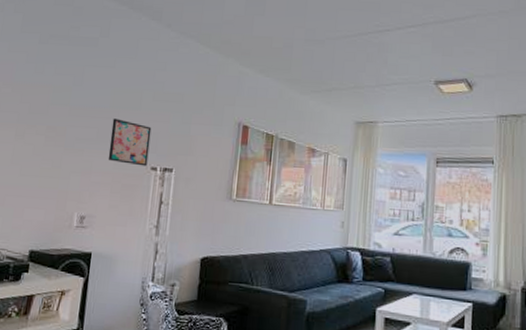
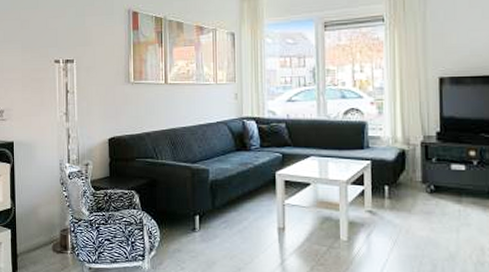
wall art: present [108,118,152,167] -> none [15,19,51,60]

